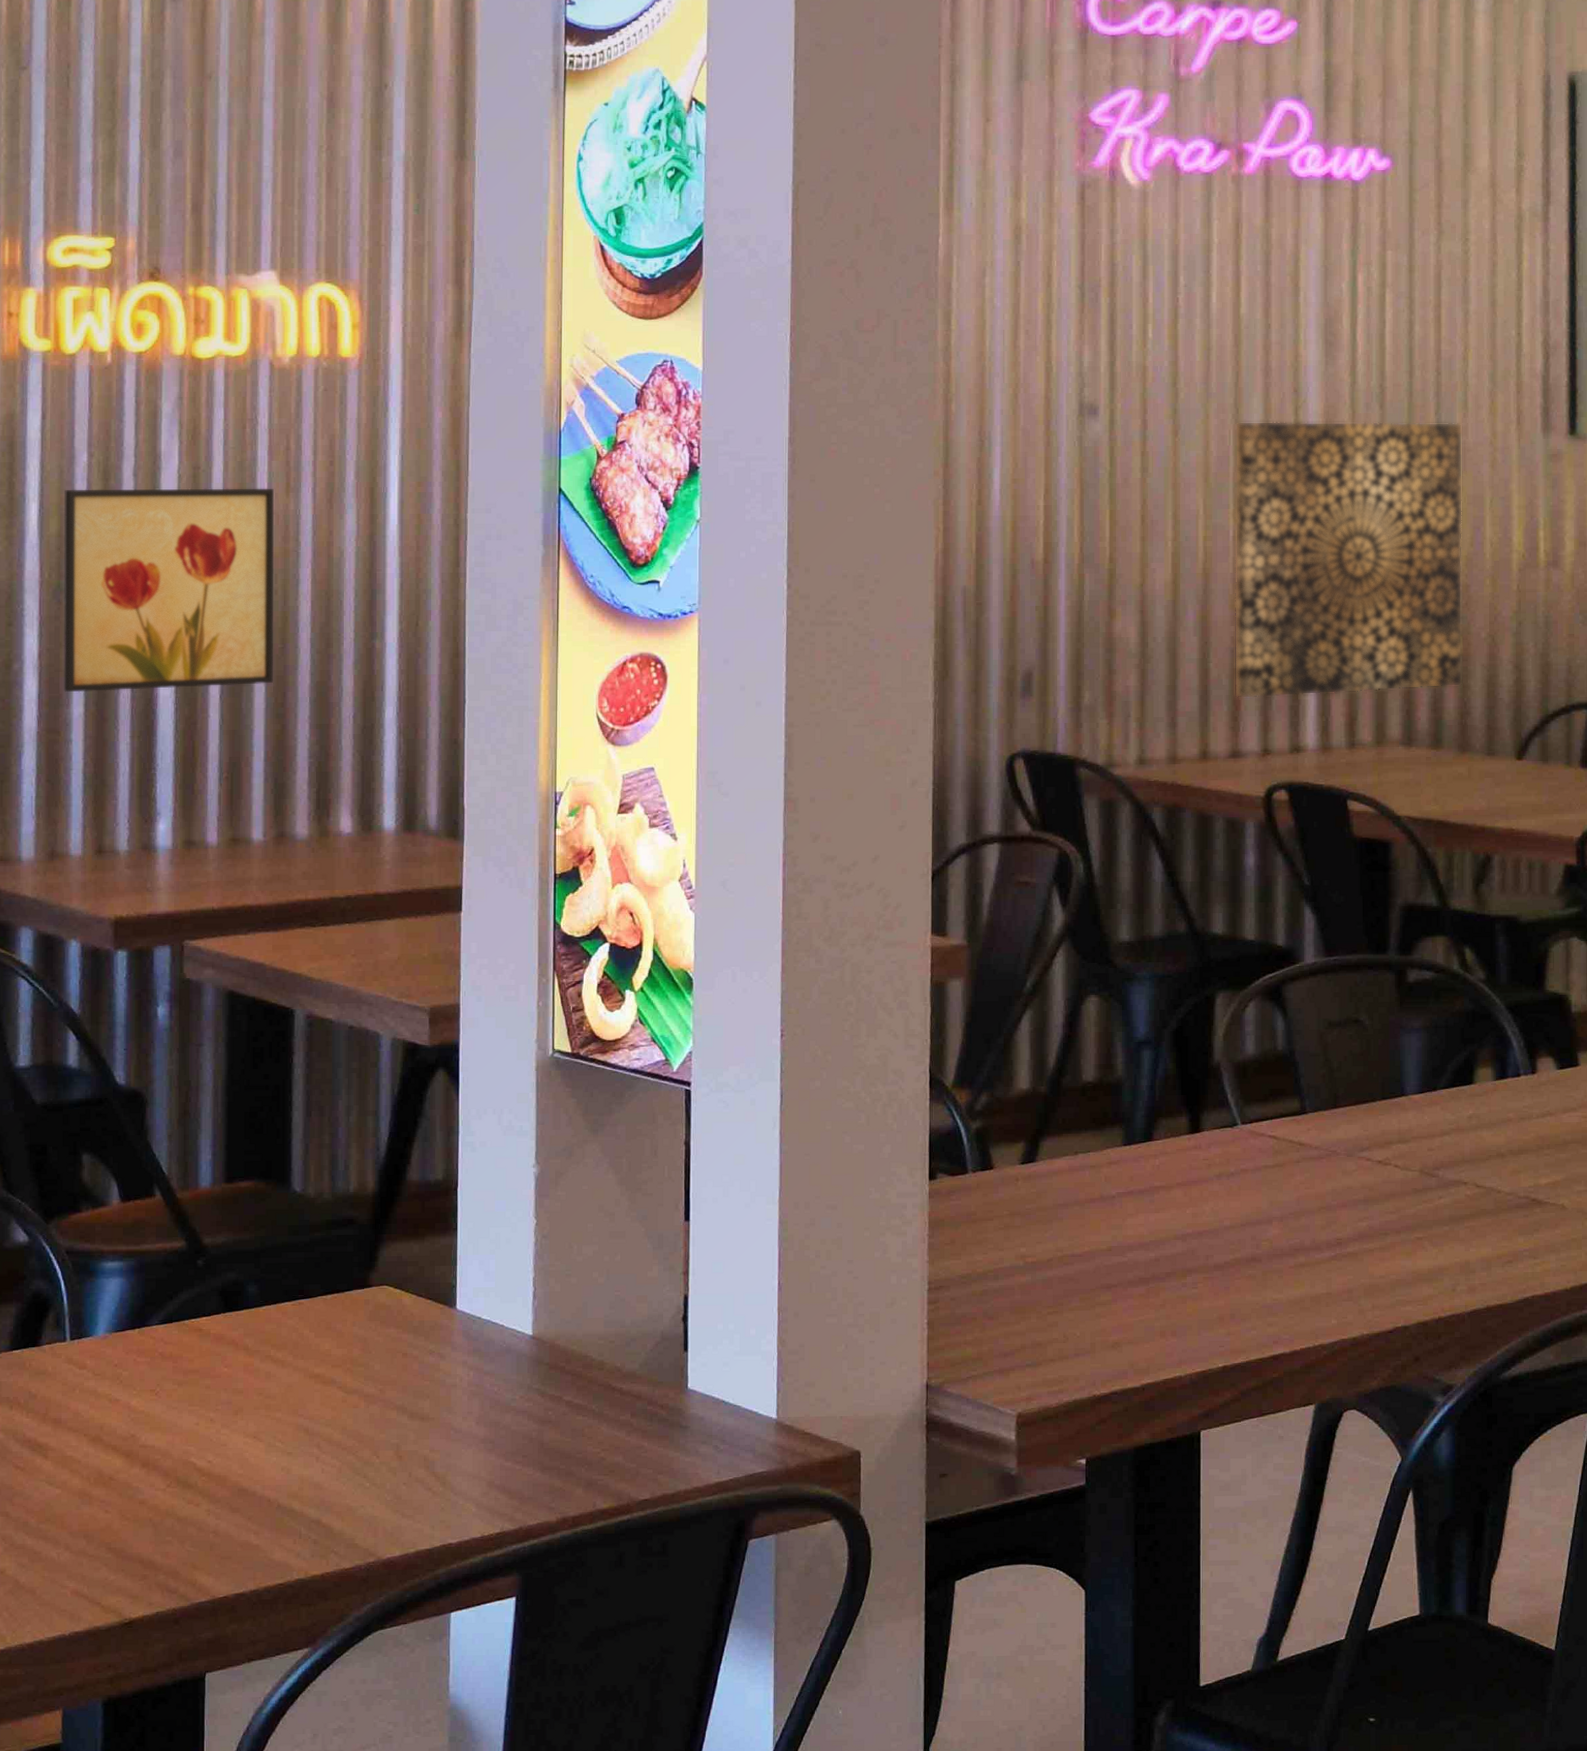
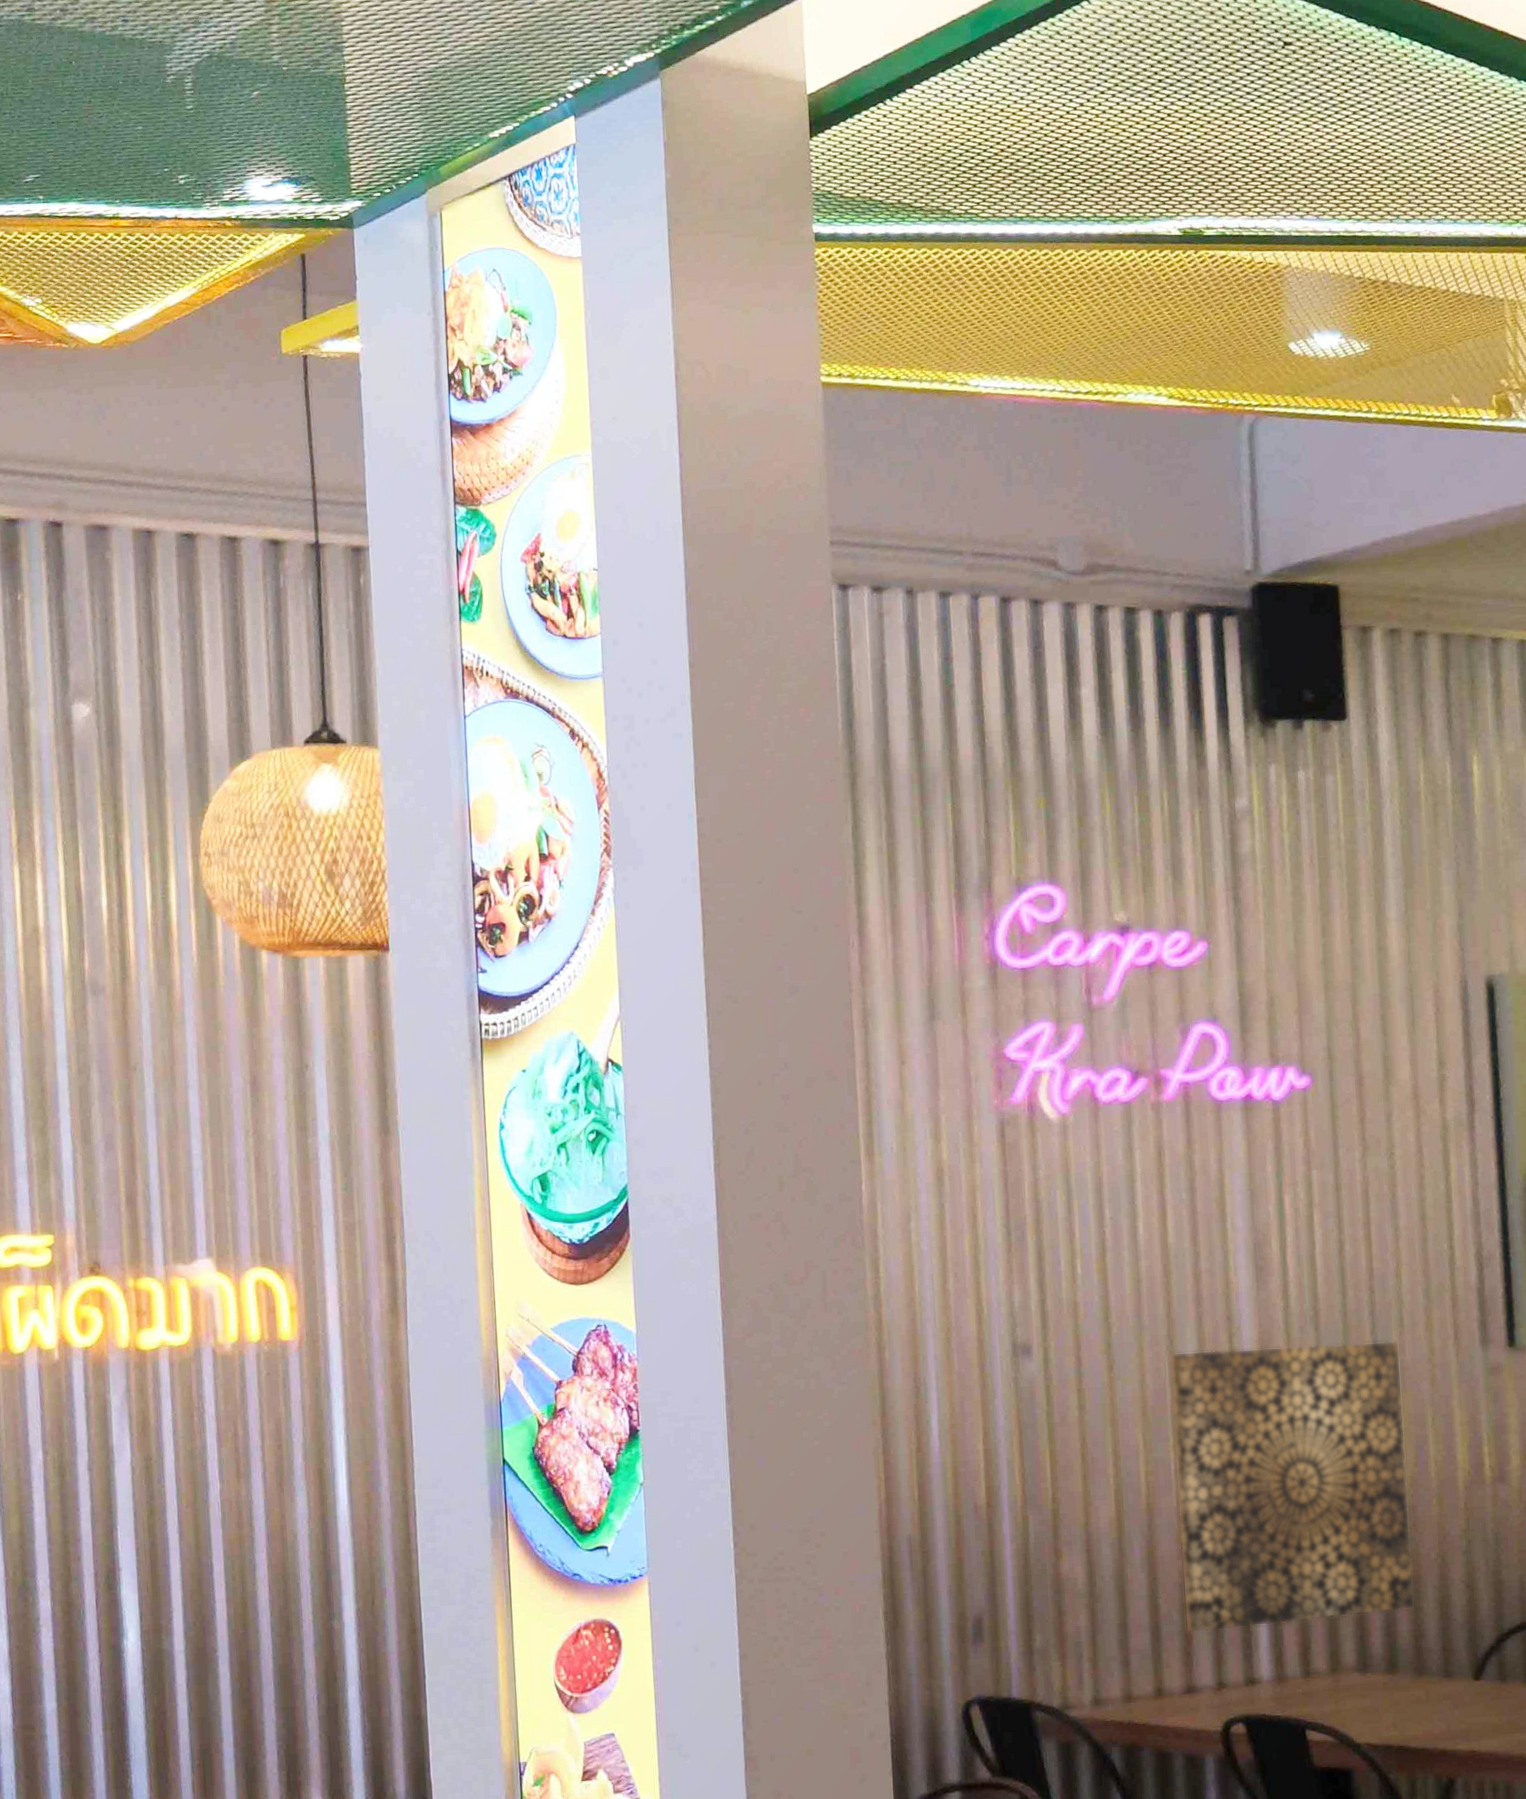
wall art: present [64,488,274,693] -> none [23,1475,237,1688]

